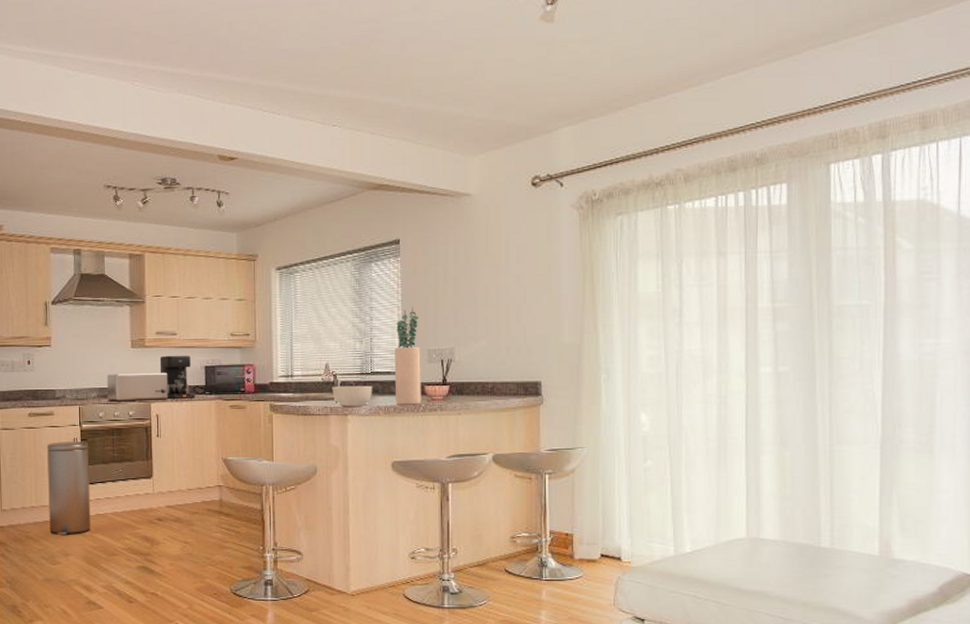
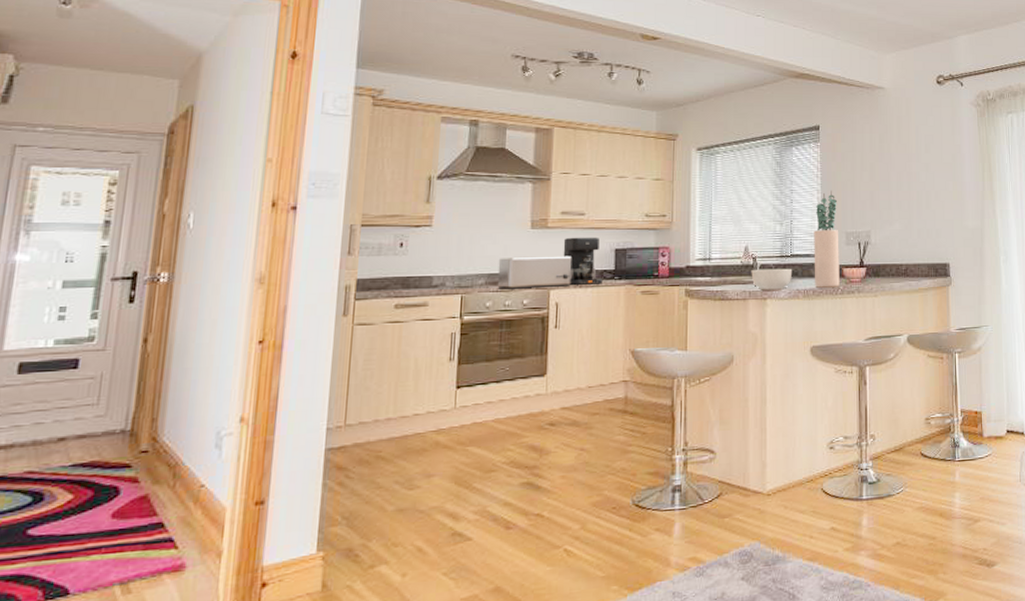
pedal bin: present [47,441,91,535] -> none [409,336,470,452]

